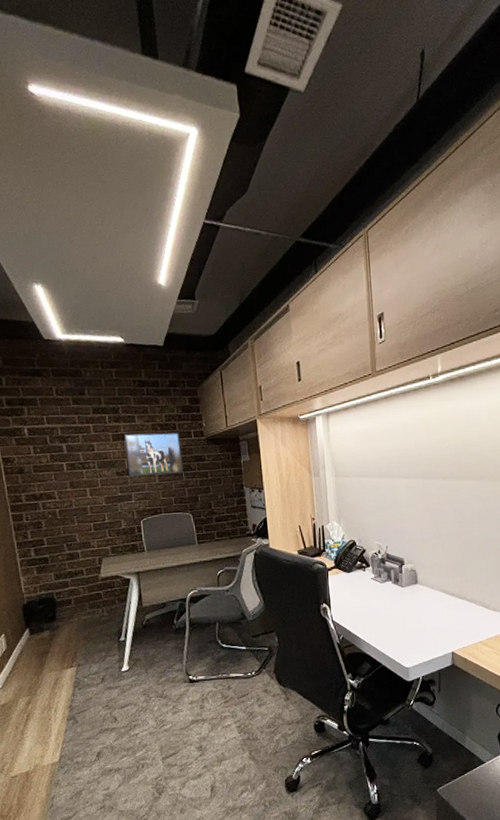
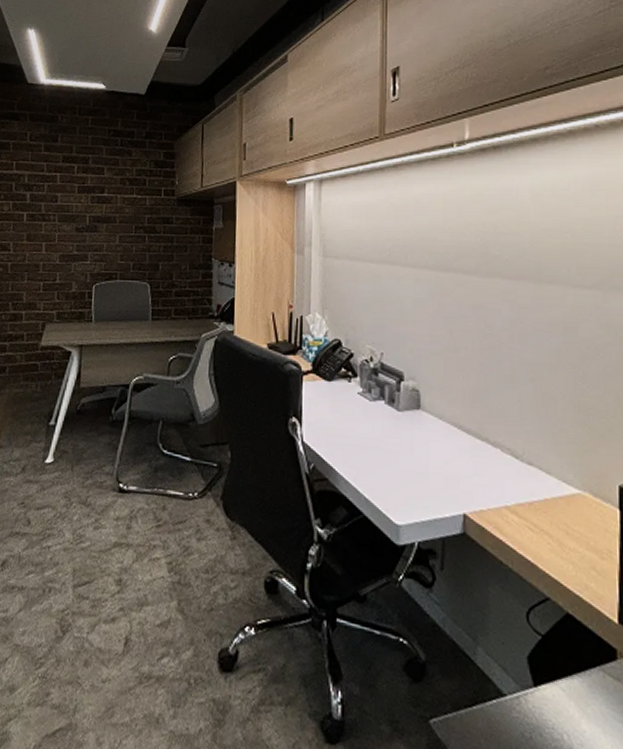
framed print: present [124,432,184,476] -> none [88,186,149,235]

